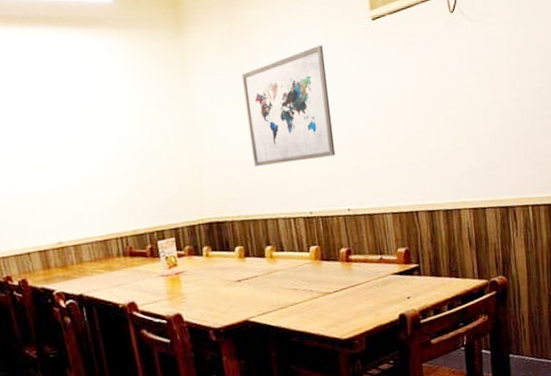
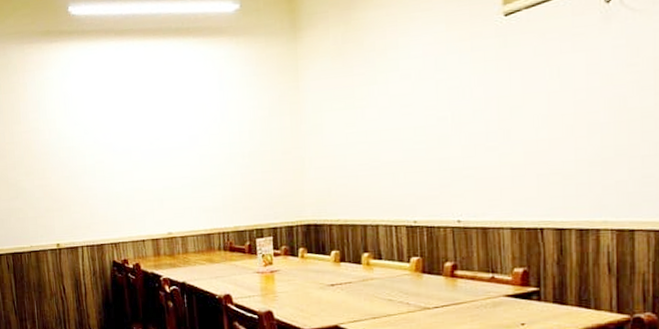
wall art: present [241,45,336,166] -> none [353,45,449,171]

